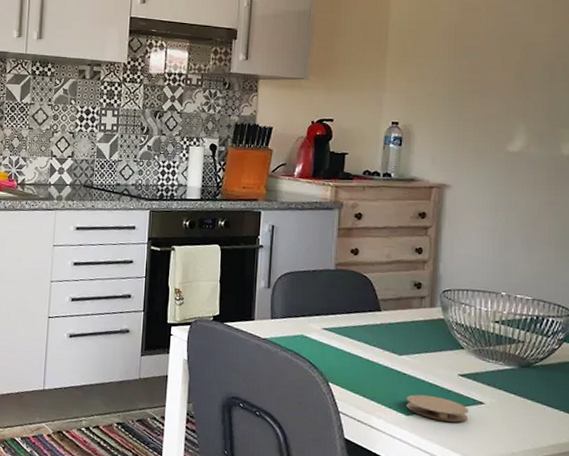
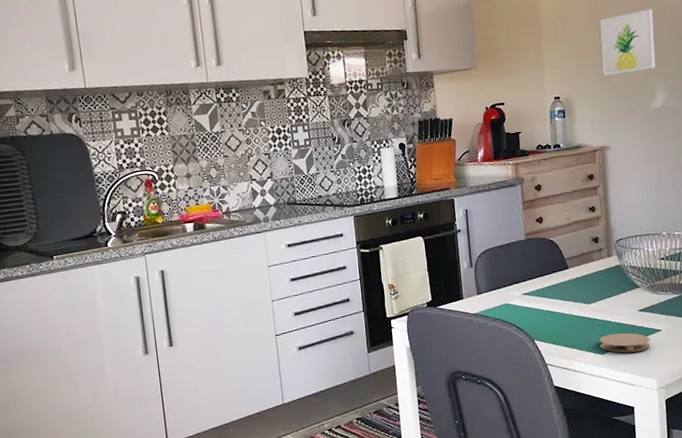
wall art: none [454,42,524,108] -> present [600,8,656,76]

